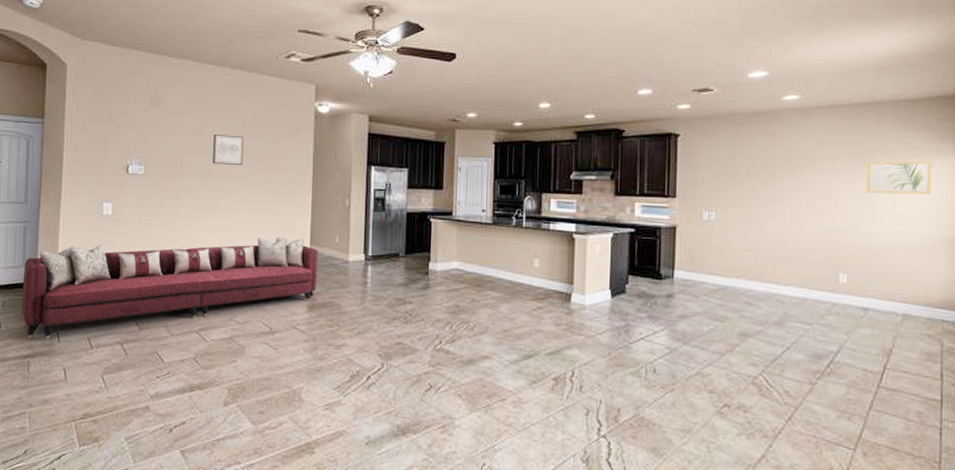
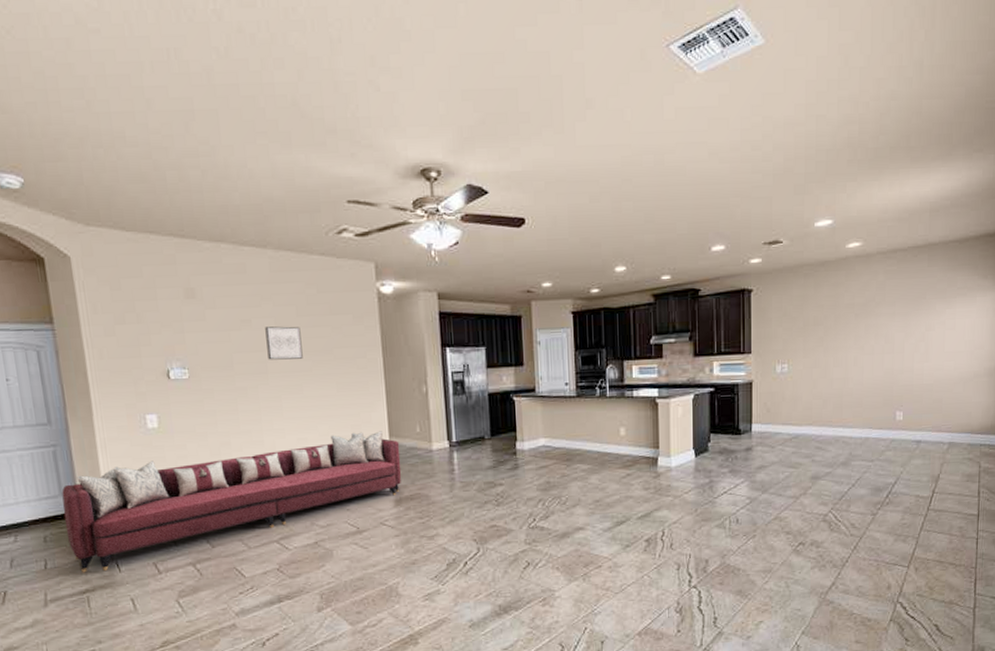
wall art: present [865,161,932,195] -> none [919,299,975,333]

